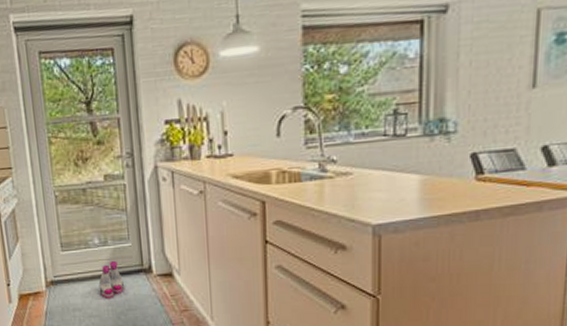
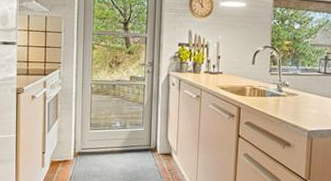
boots: present [98,261,124,298] -> none [115,141,135,169]

